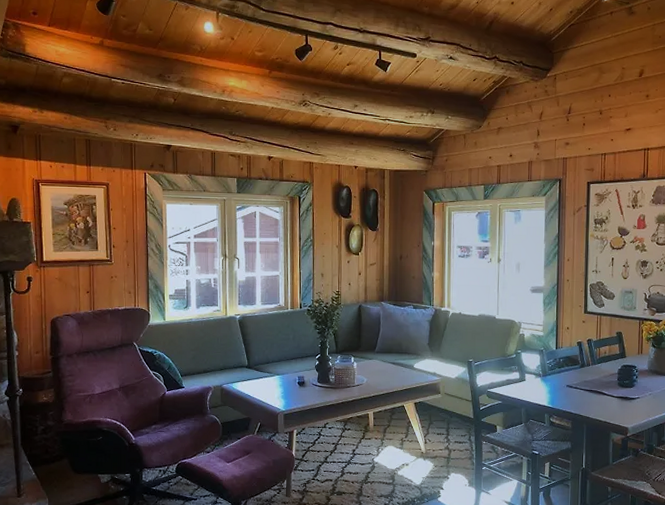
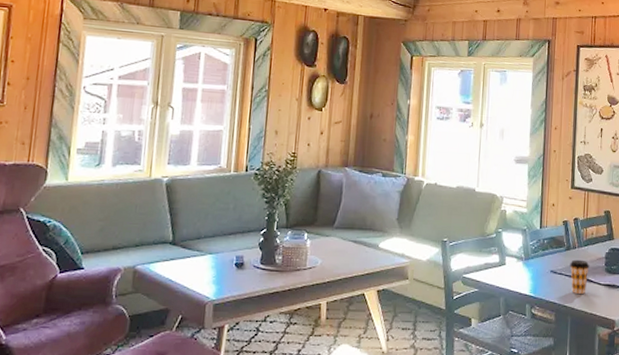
coffee cup: none [584,375,603,405] -> present [569,259,590,294]

